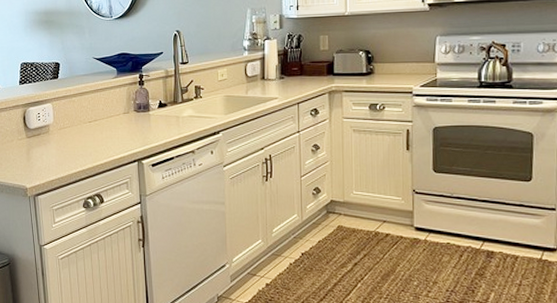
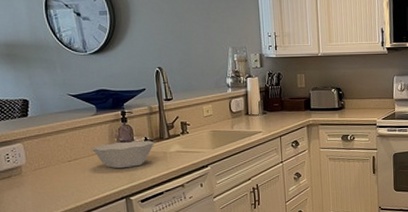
bowl: none [110,104,169,131] -> present [92,140,155,169]

